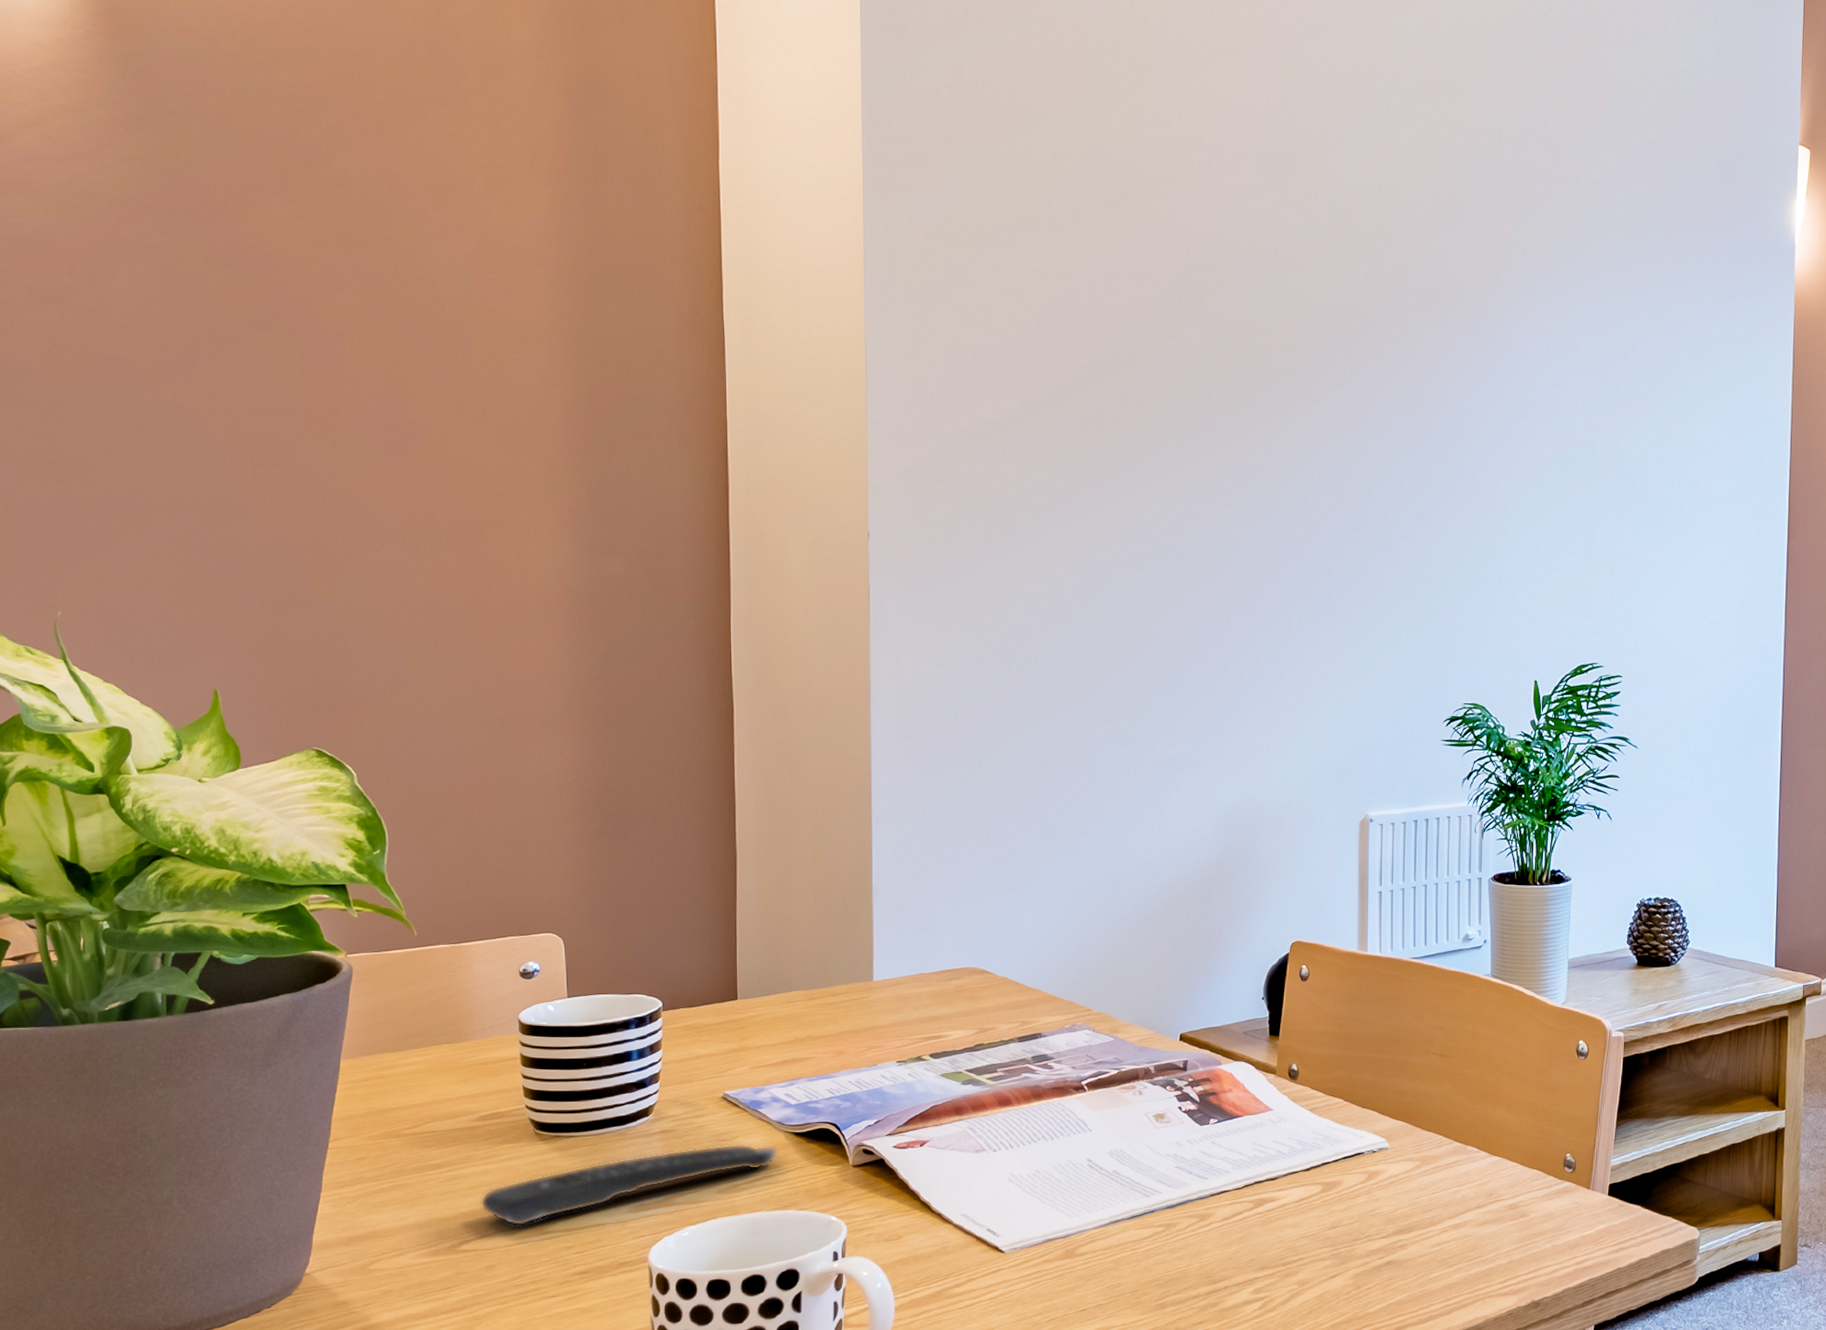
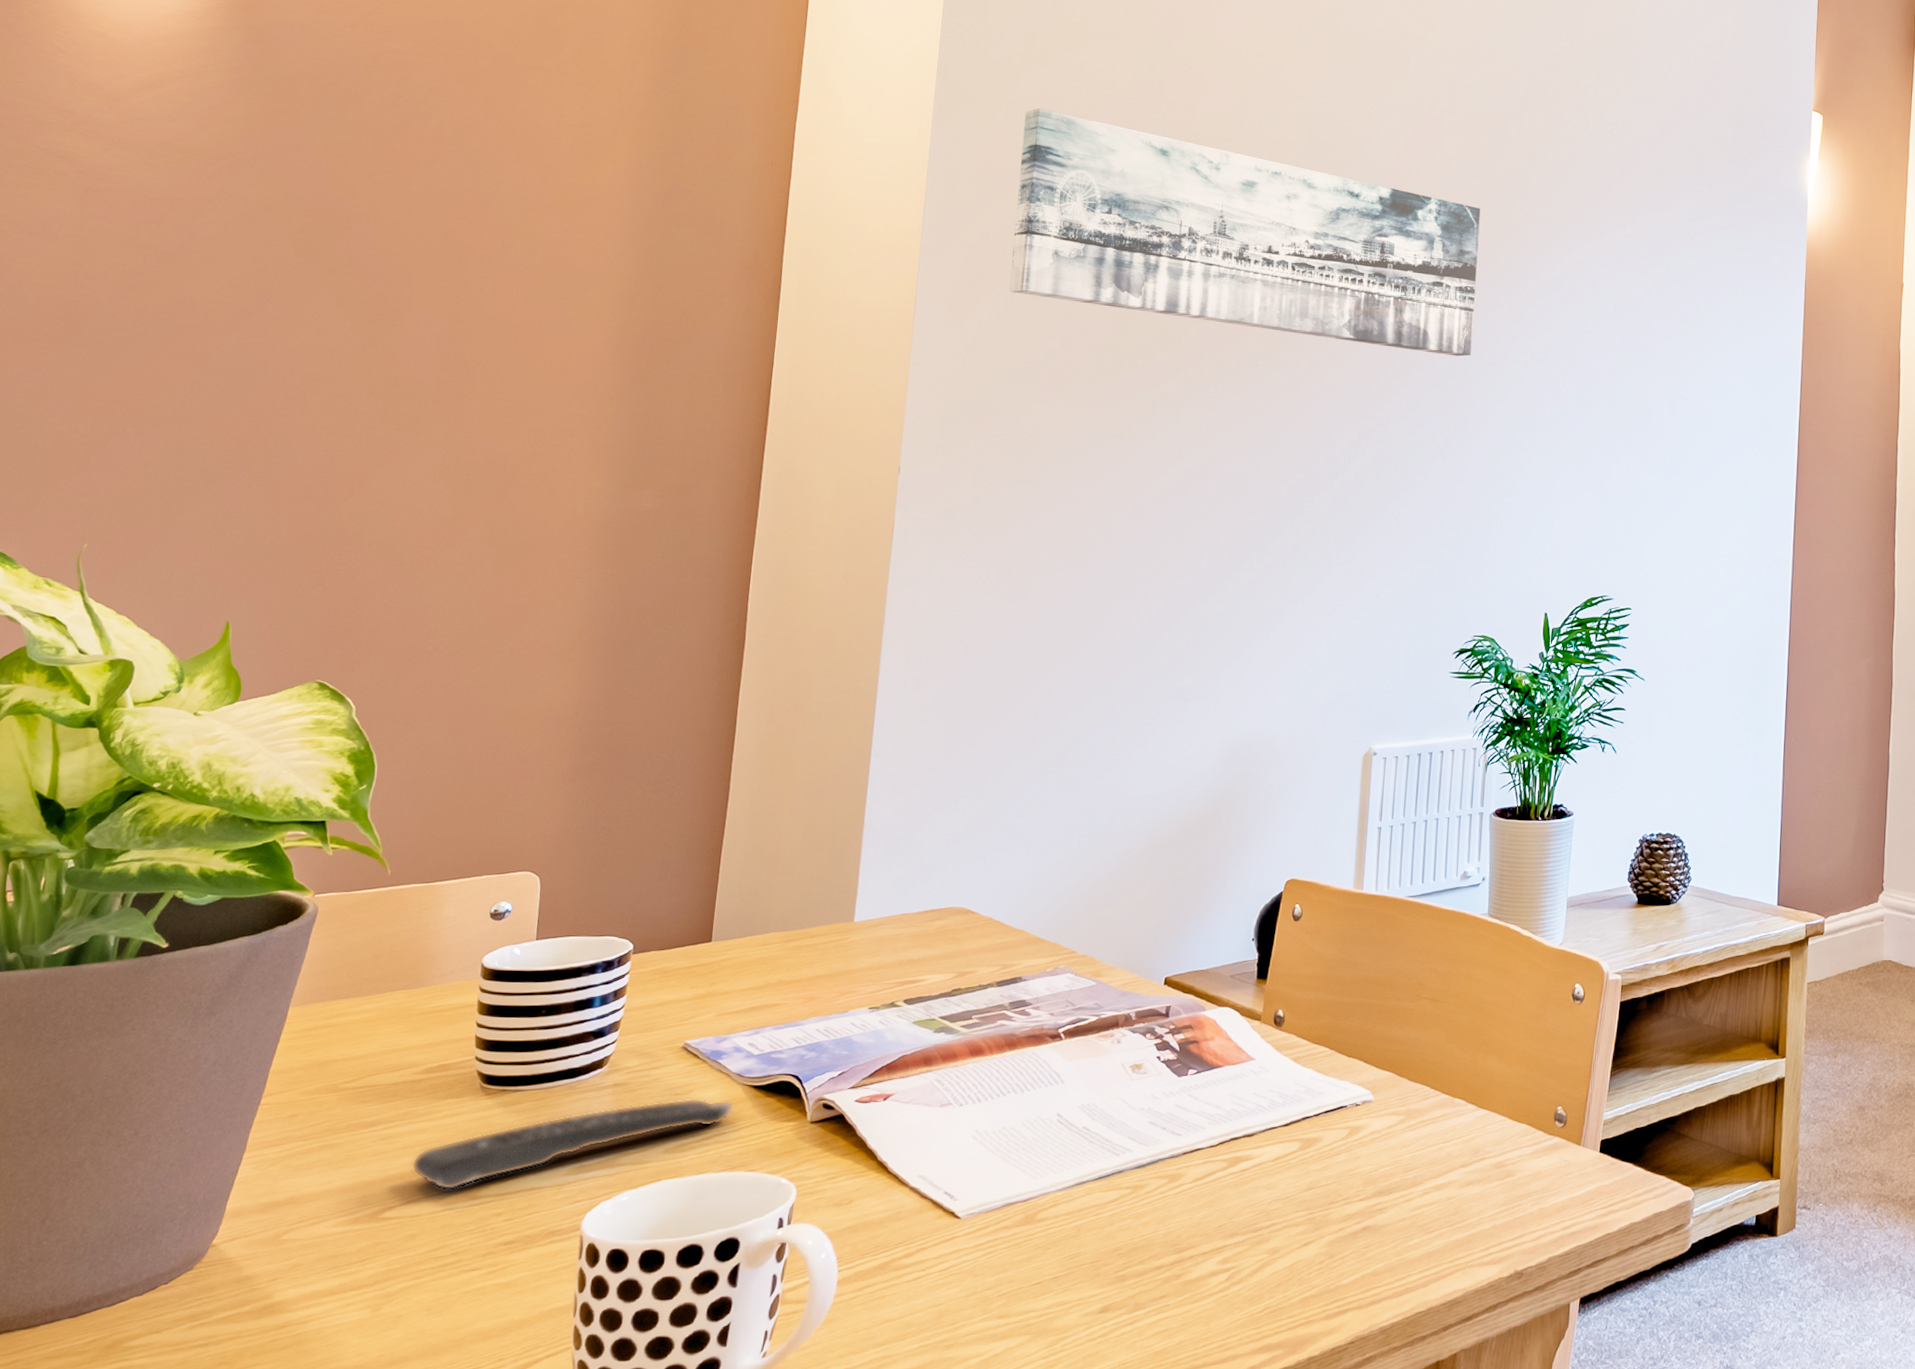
wall art: none [960,144,1450,415] -> present [1009,108,1481,357]

